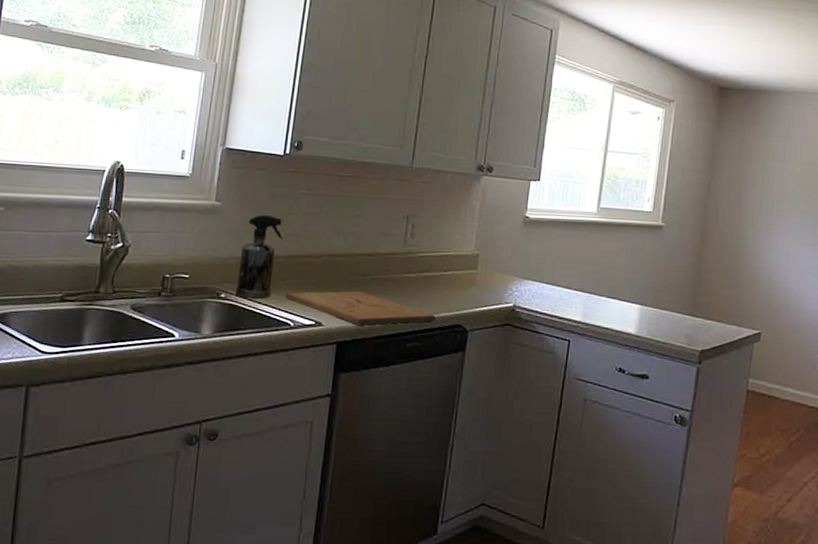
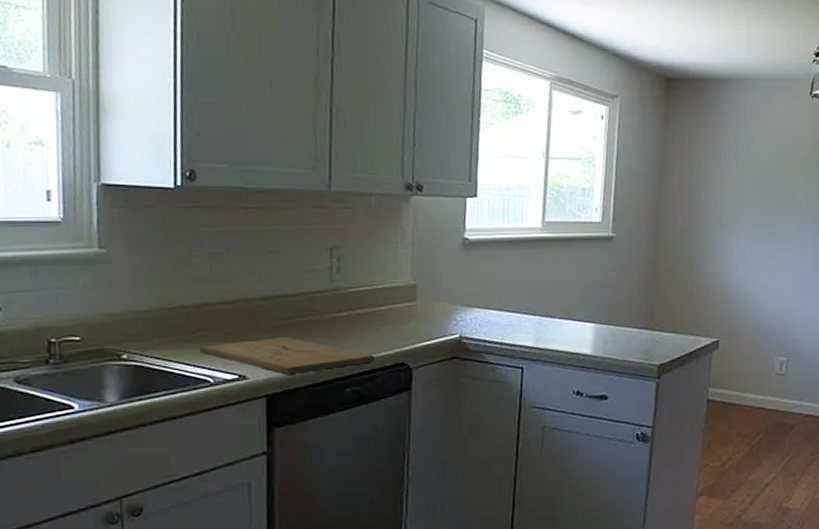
spray bottle: present [235,215,283,299] -> none [138,260,188,357]

